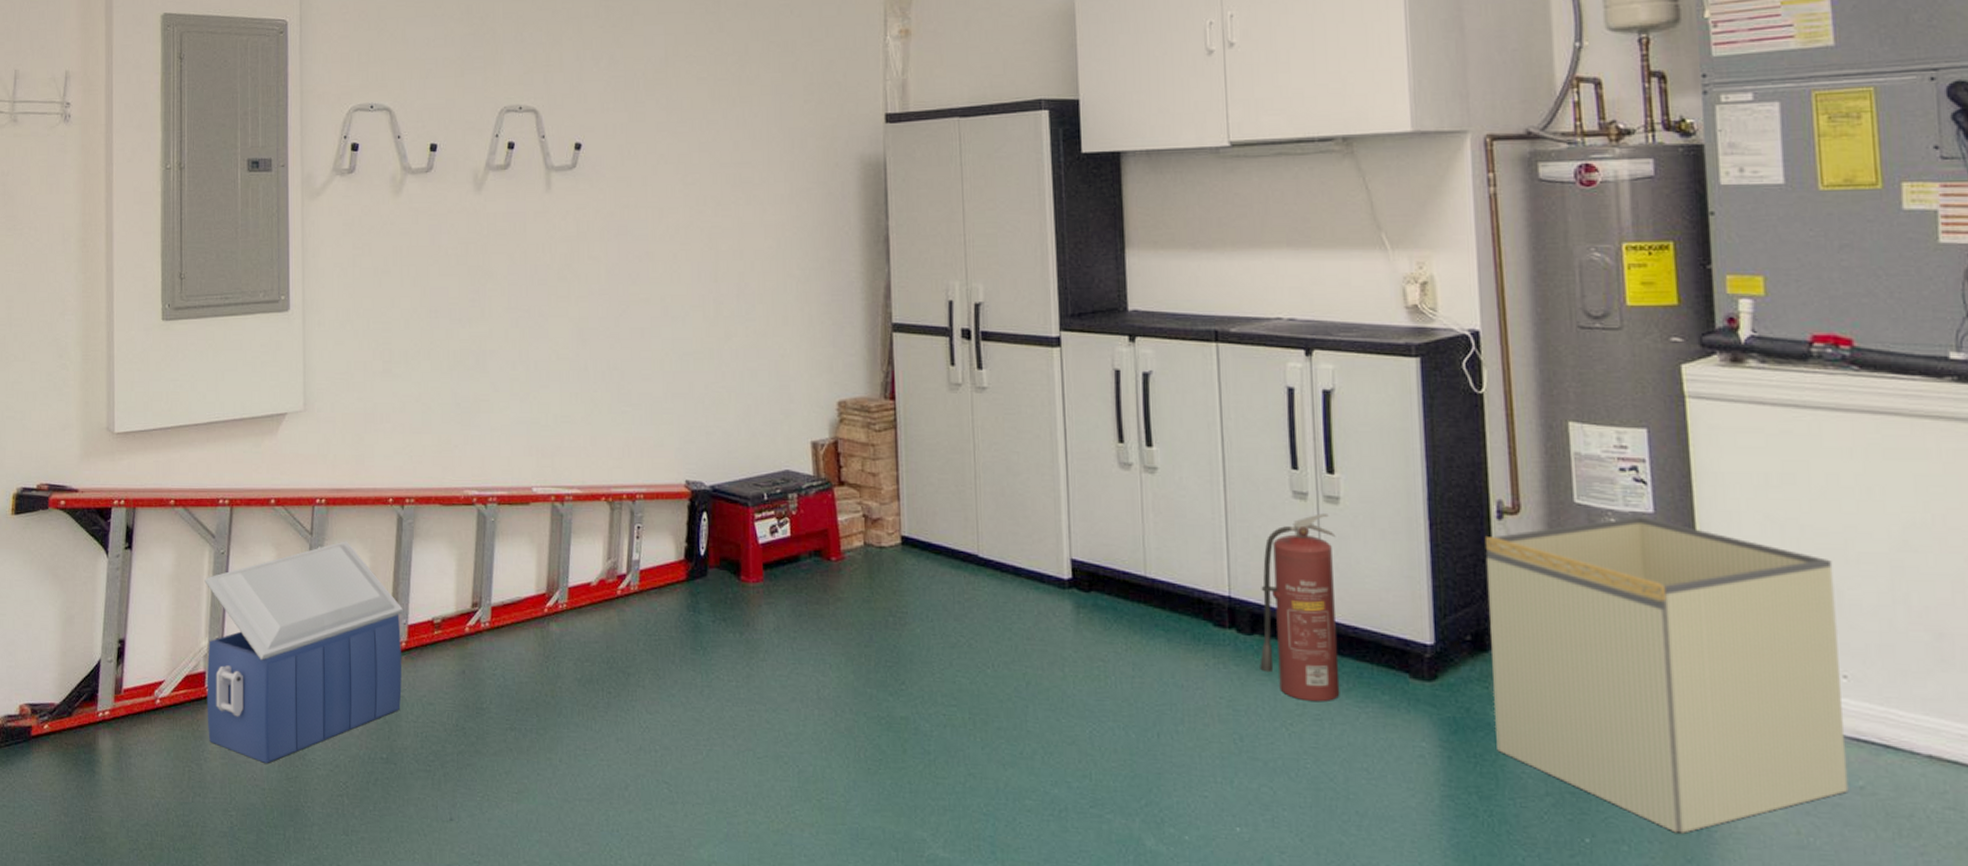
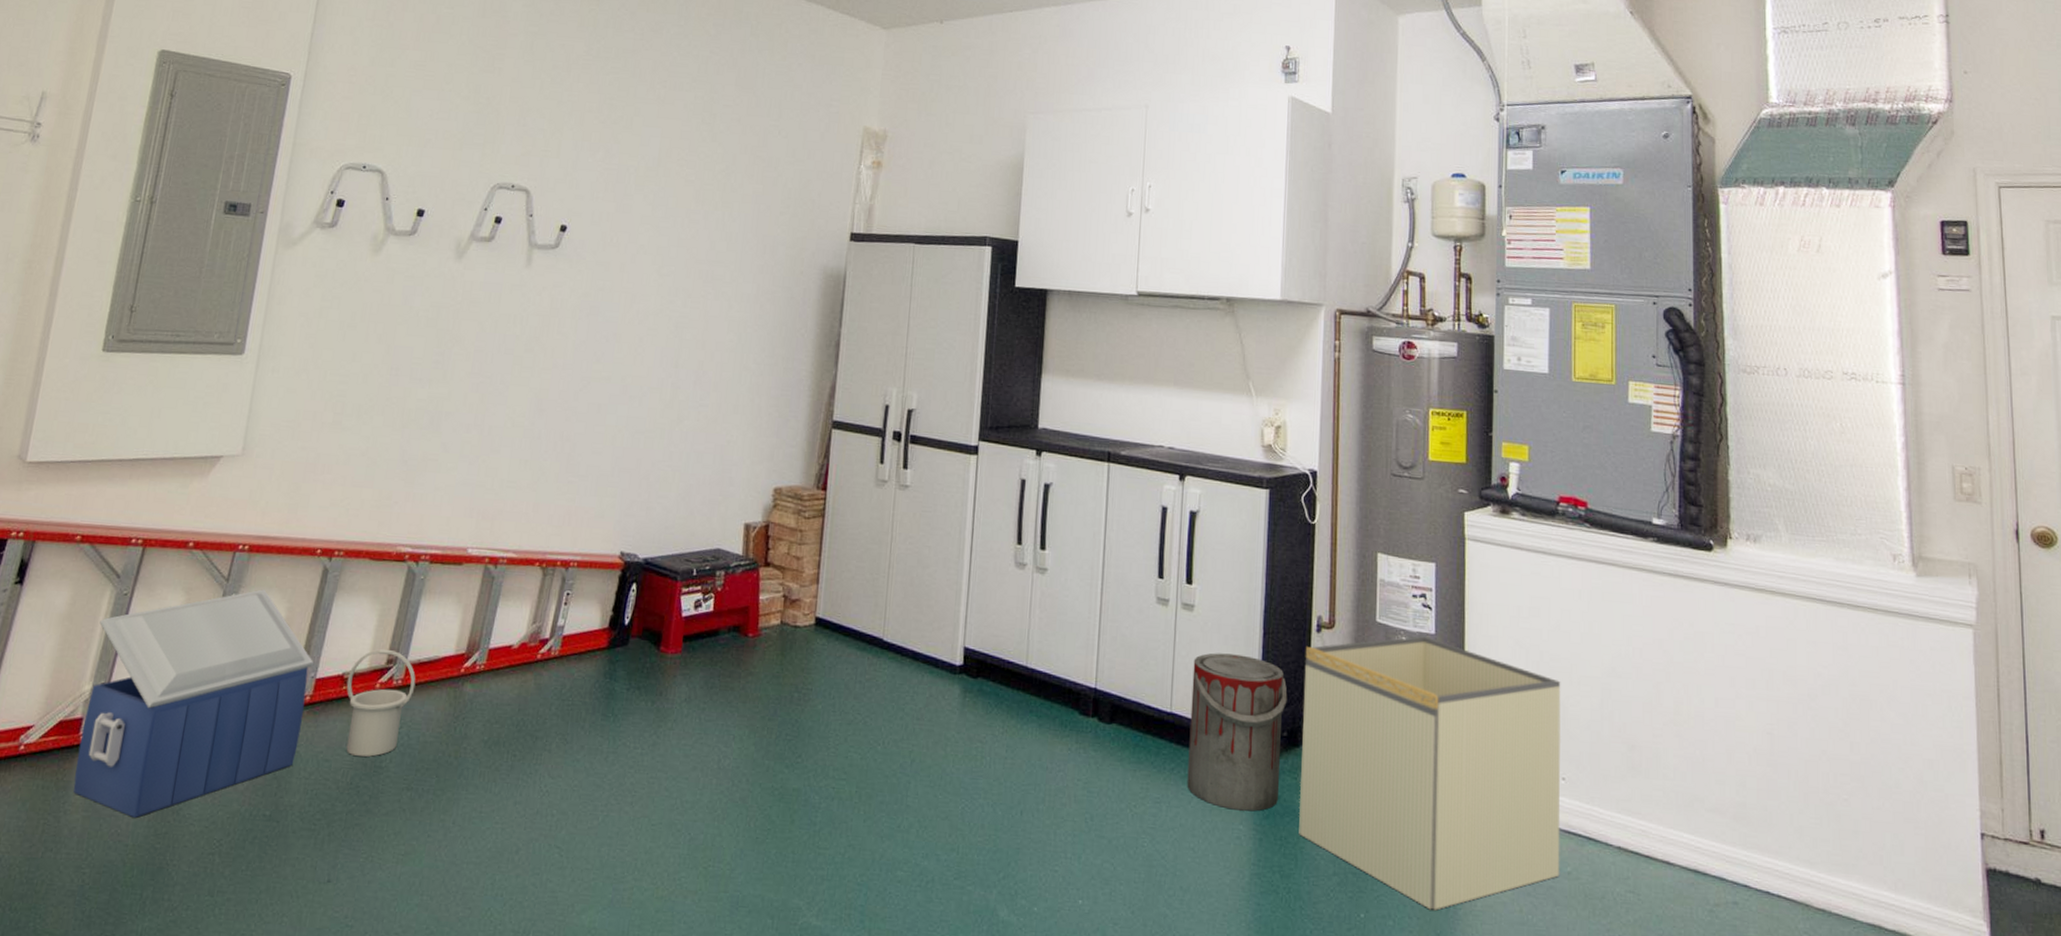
bucket: none [437,593,503,699] -> present [346,649,416,757]
fire extinguisher: present [1260,513,1340,702] -> none [1114,618,1188,787]
paint can: none [1345,550,1468,726] -> present [1187,653,1288,812]

